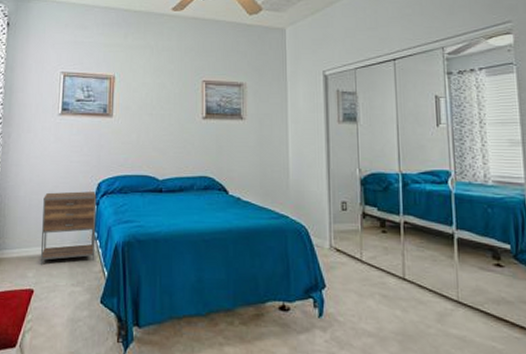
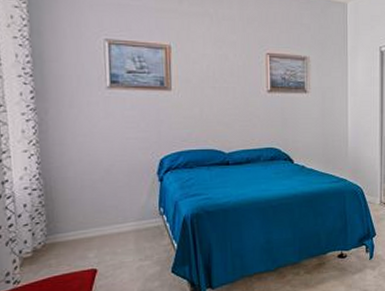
nightstand: present [41,191,97,266] -> none [98,168,163,245]

